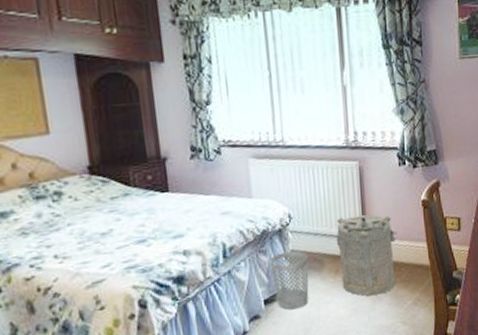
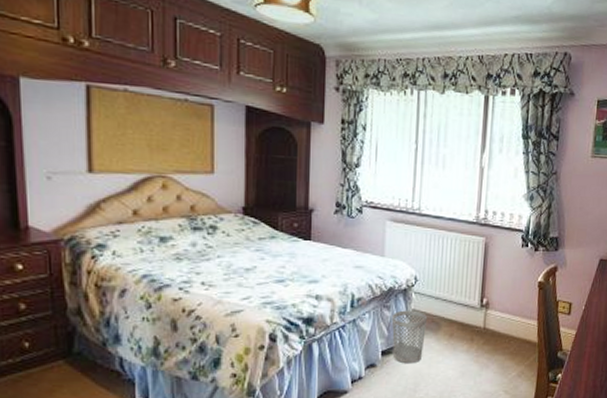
laundry hamper: present [336,214,397,296] -> none [454,286,512,362]

